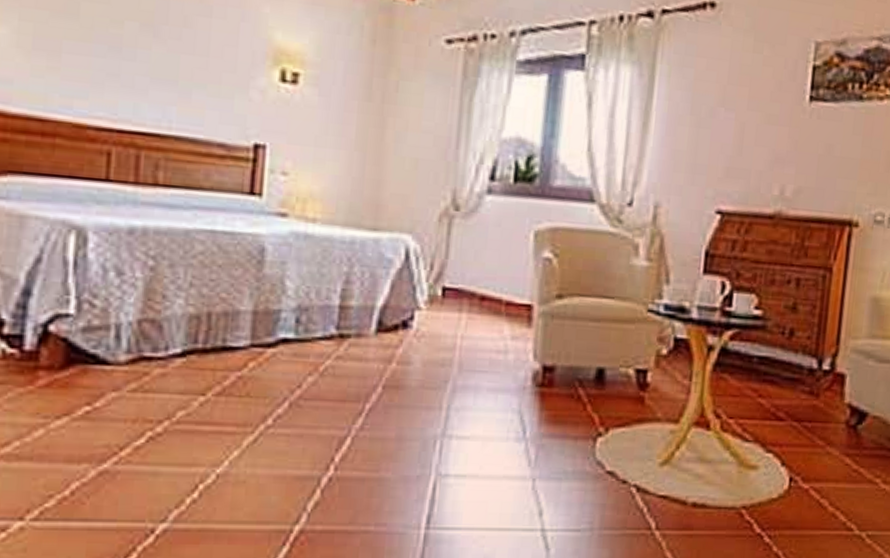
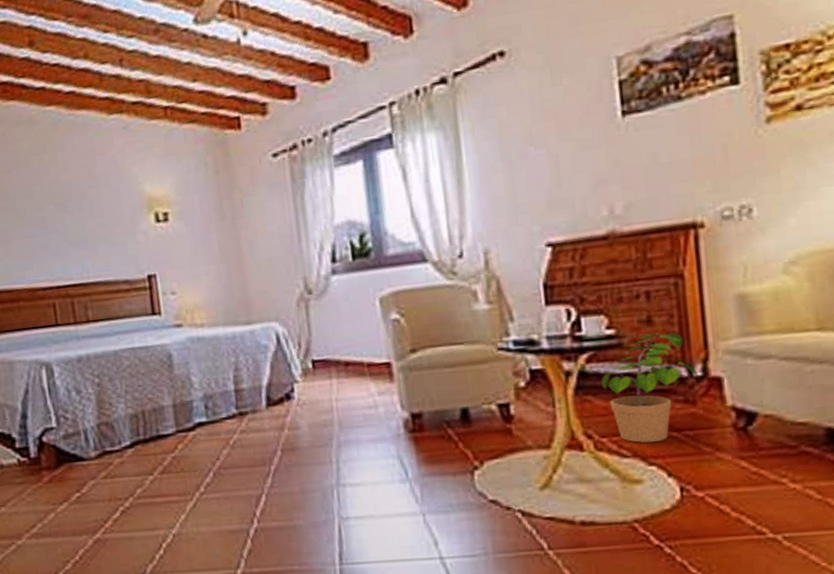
potted plant: none [740,321,827,430] -> present [602,332,700,443]

